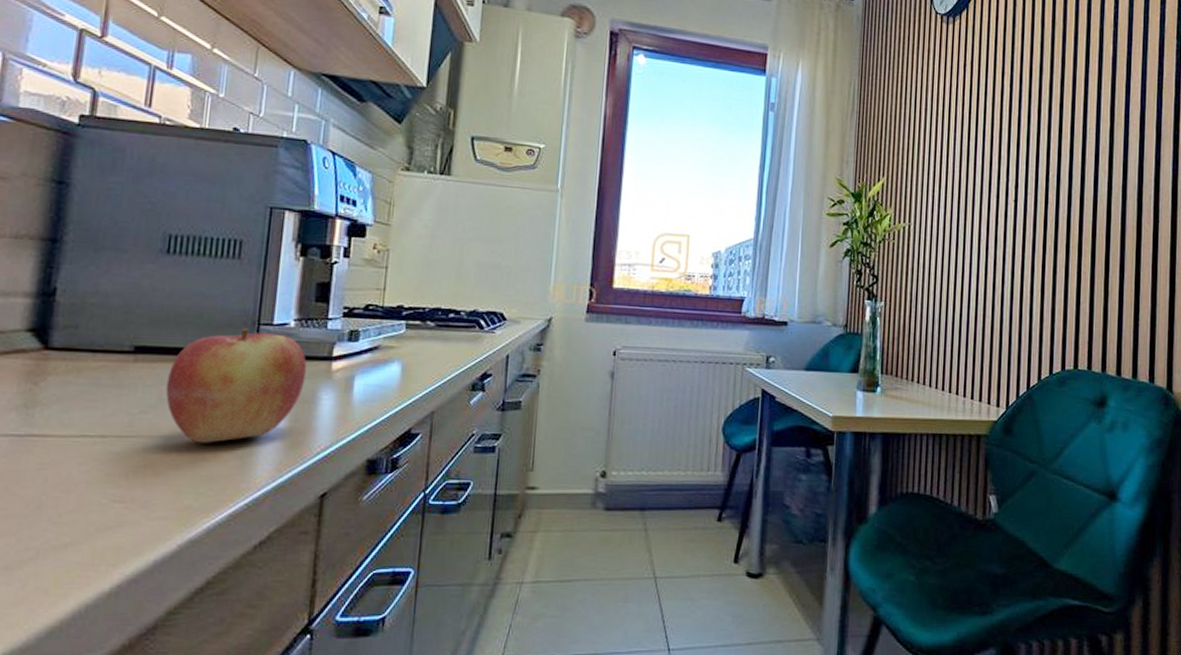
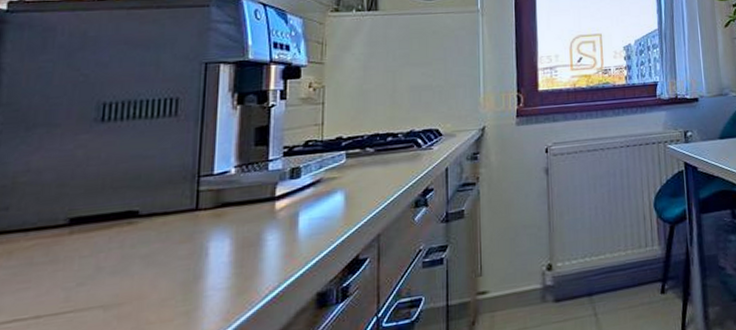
apple: present [165,329,307,443] -> none [104,183,249,307]

